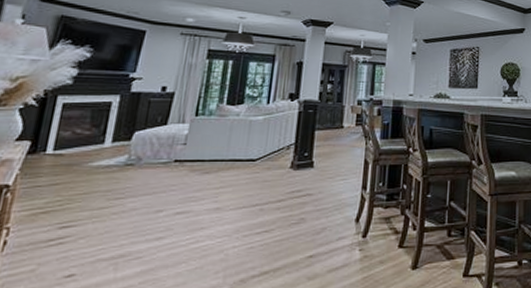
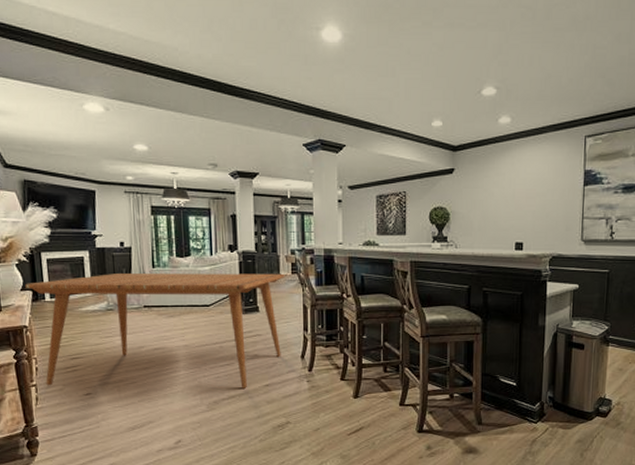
dining table: none [12,122,348,266] -> present [25,273,285,389]

